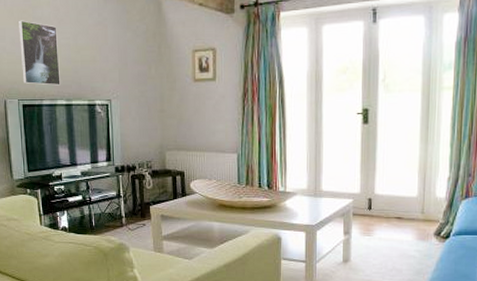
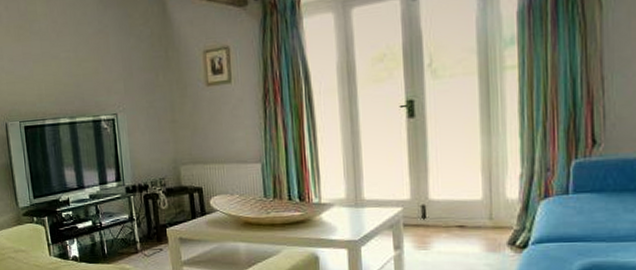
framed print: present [19,20,61,86] -> none [16,36,63,104]

